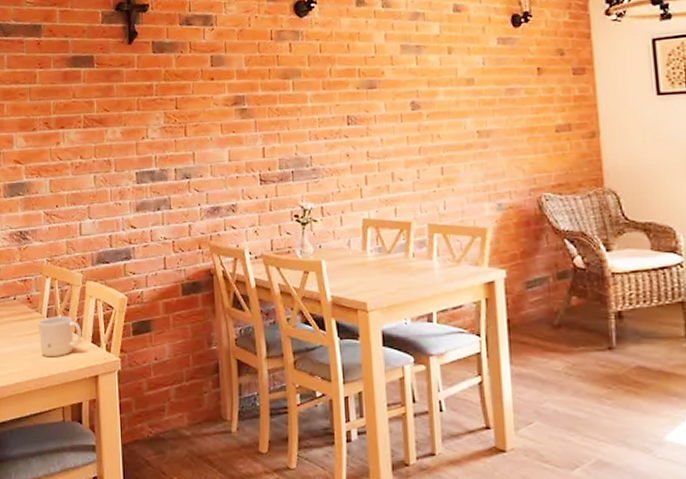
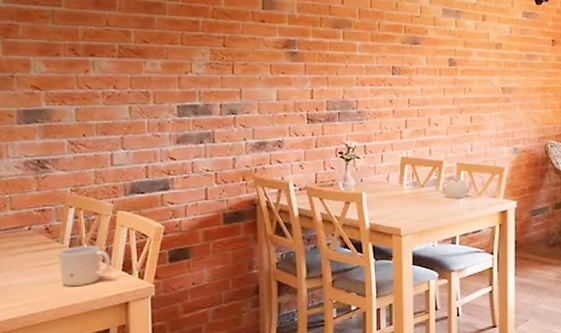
teapot: none [410,241,451,266] -> present [440,177,475,198]

